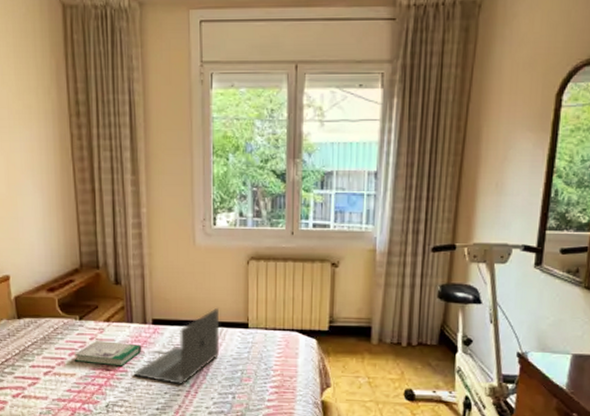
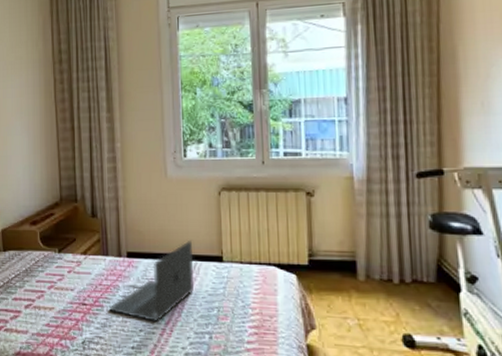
book: present [73,341,142,367] -> none [52,274,117,301]

